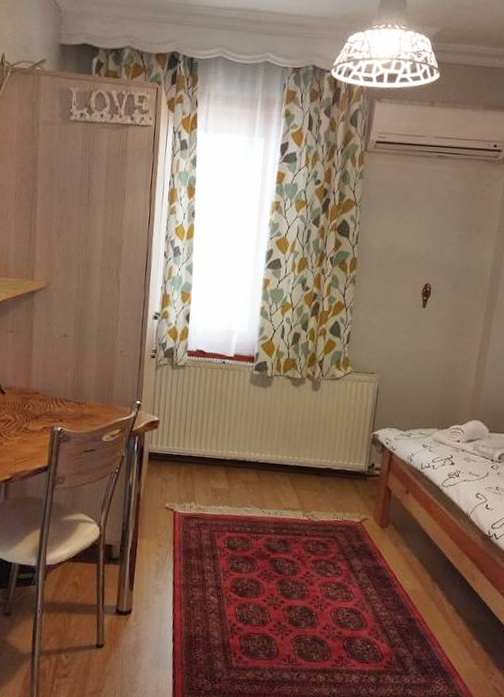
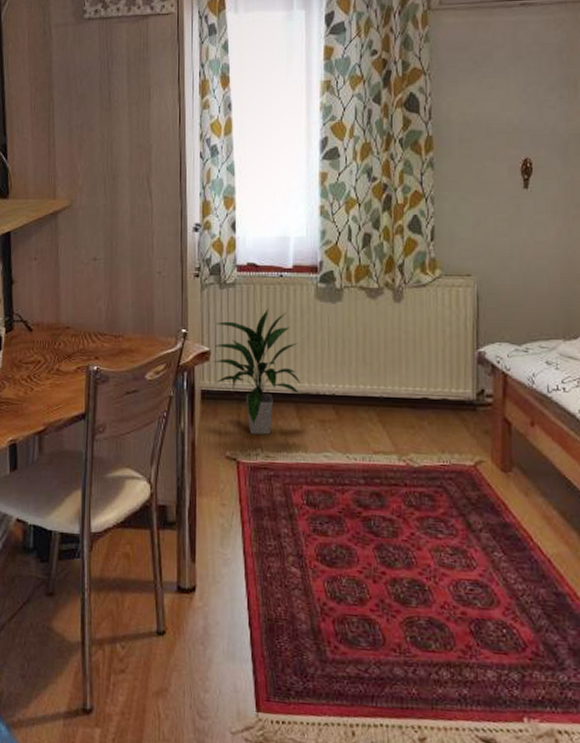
indoor plant: none [160,388,233,491] -> present [212,308,301,435]

